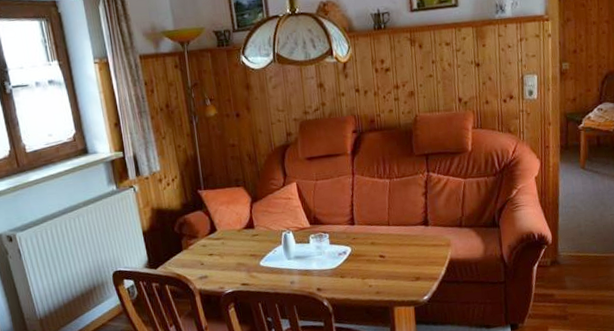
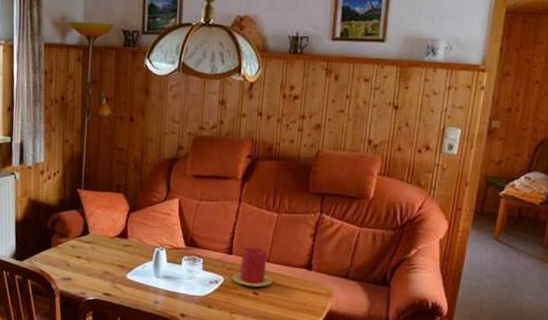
candle: none [358,214,396,252] -> present [232,247,273,288]

